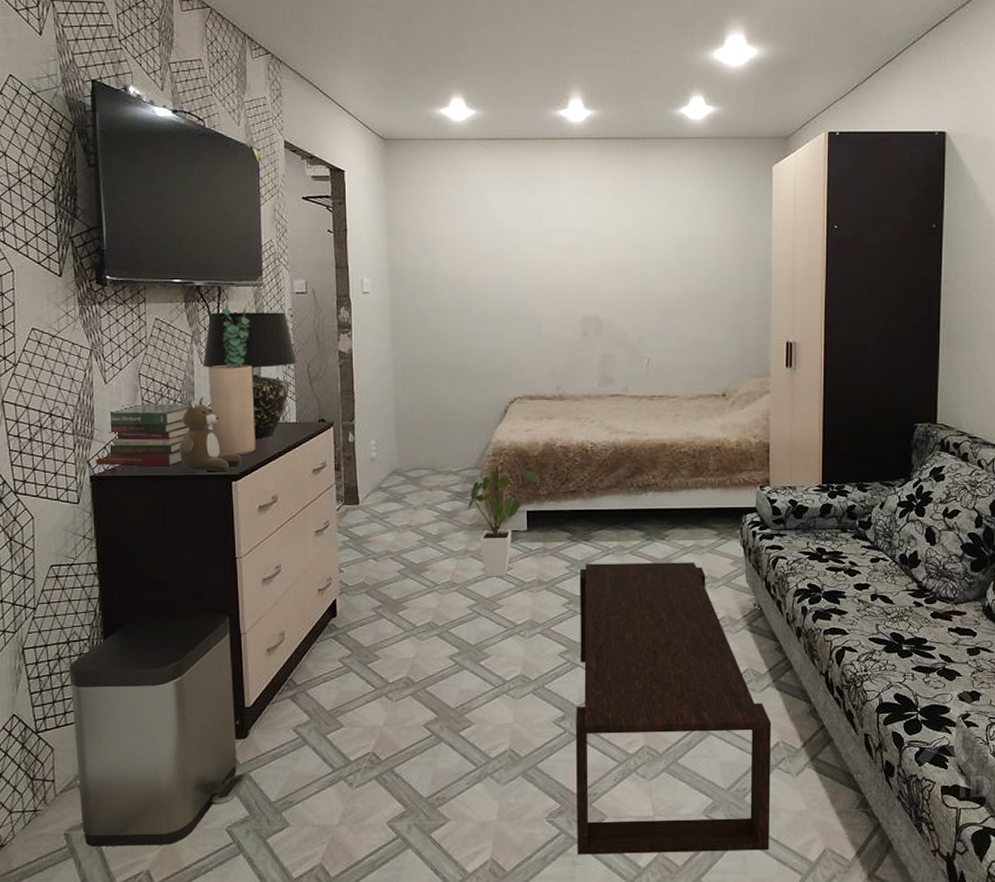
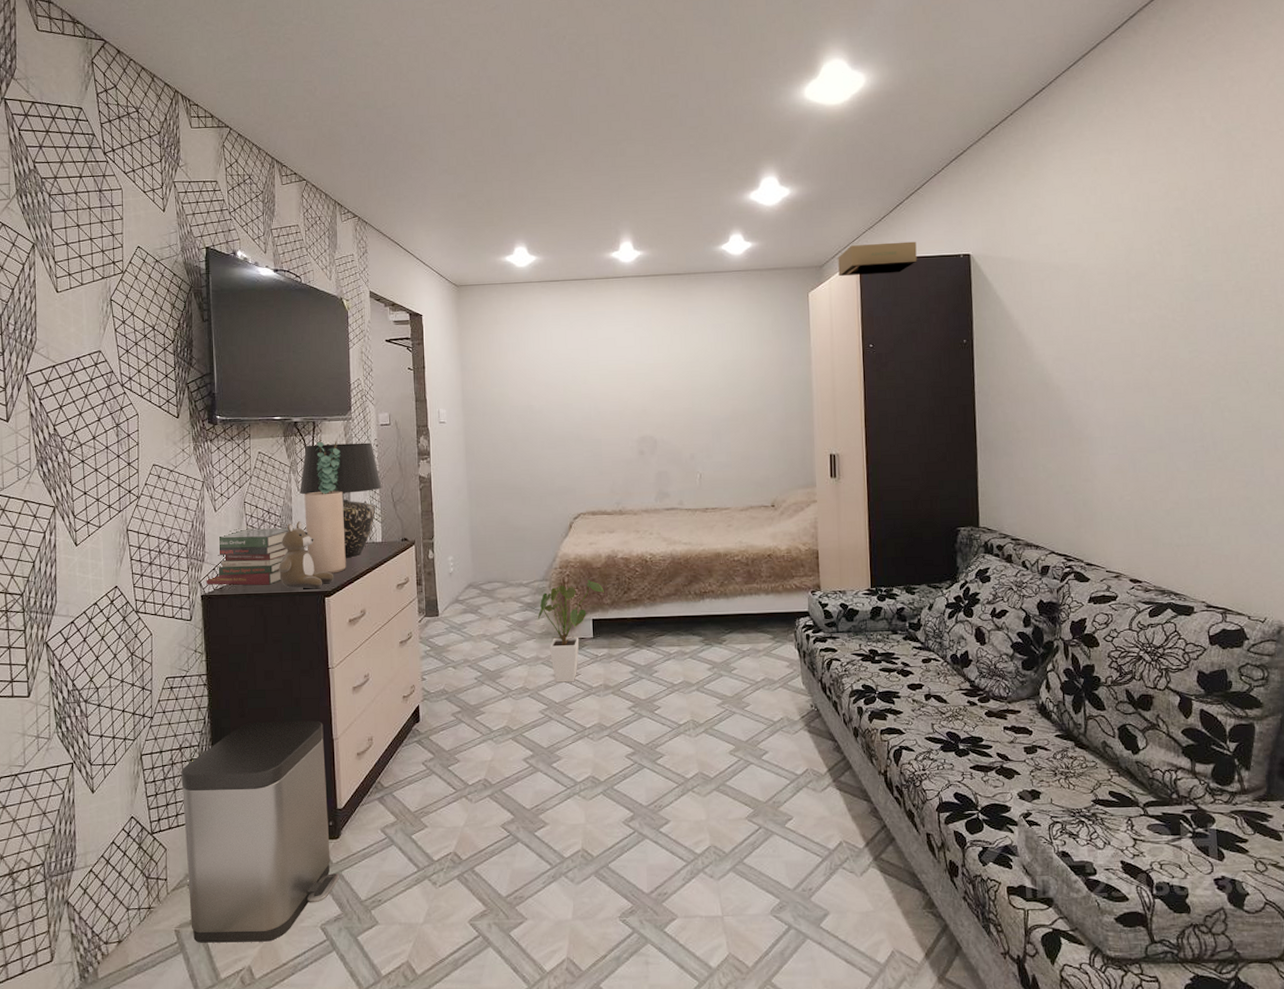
coffee table: present [576,562,772,855] -> none [643,665,838,955]
box: none [806,115,890,150] -> present [838,241,917,277]

